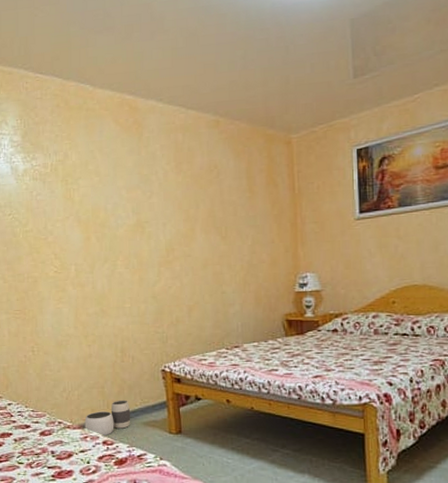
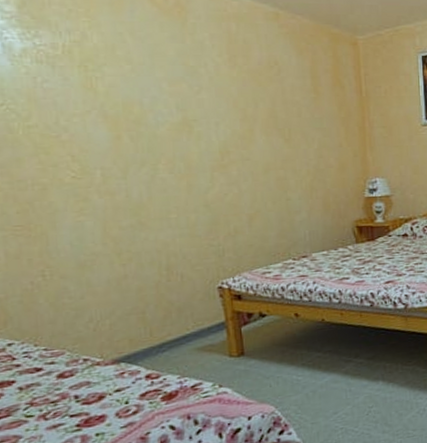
waste basket: present [84,400,131,437] -> none [120,324,182,370]

